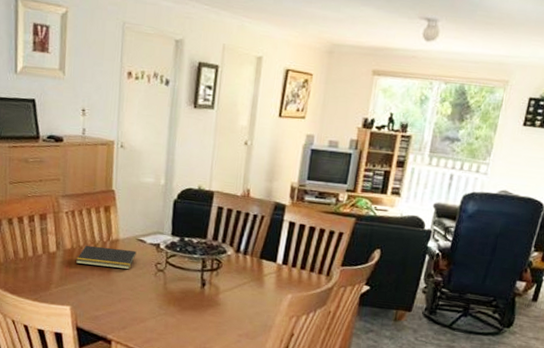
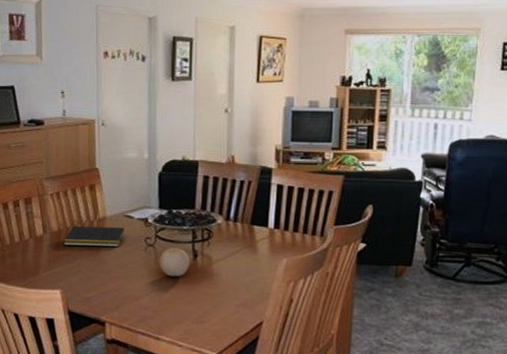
fruit: none [167,274,198,303] -> present [159,248,189,277]

